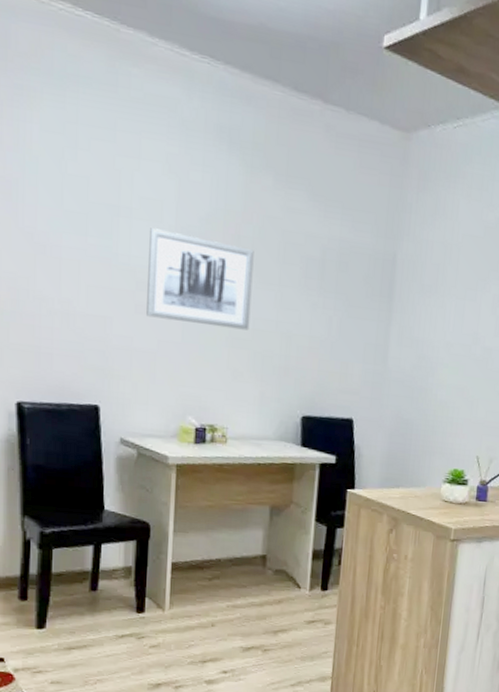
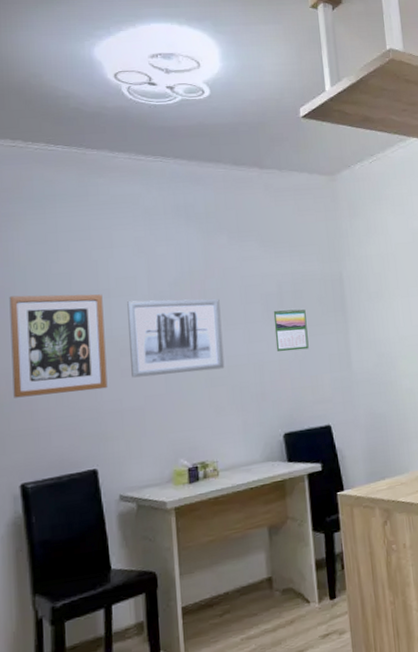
wall art: none [15,189,123,322] -> present [9,294,108,398]
calendar: none [308,277,348,331] -> present [273,308,309,352]

